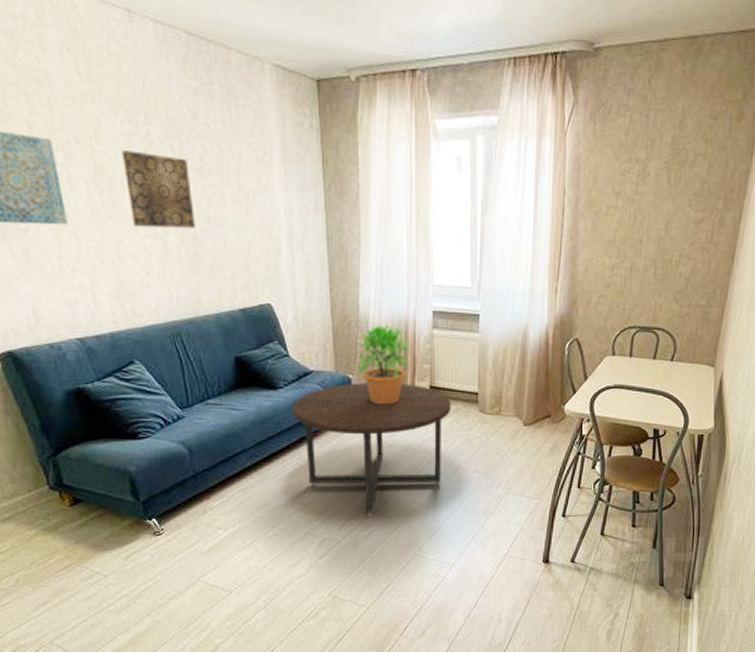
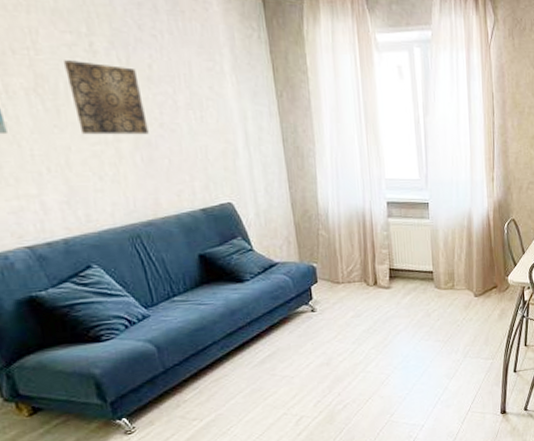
coffee table: present [291,383,452,516] -> none [259,267,411,391]
potted plant: present [356,325,410,405] -> none [319,216,370,289]

